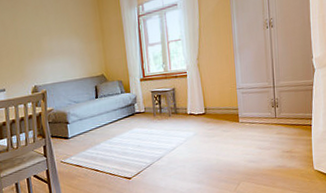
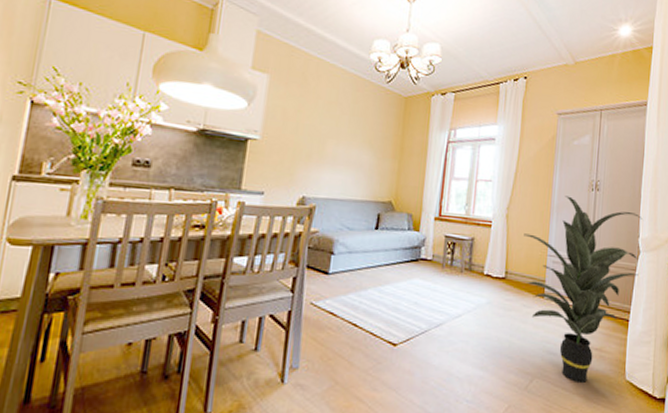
indoor plant: none [215,37,316,179] -> present [524,196,642,384]

